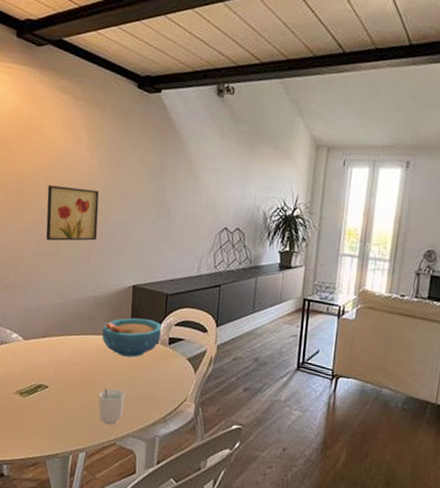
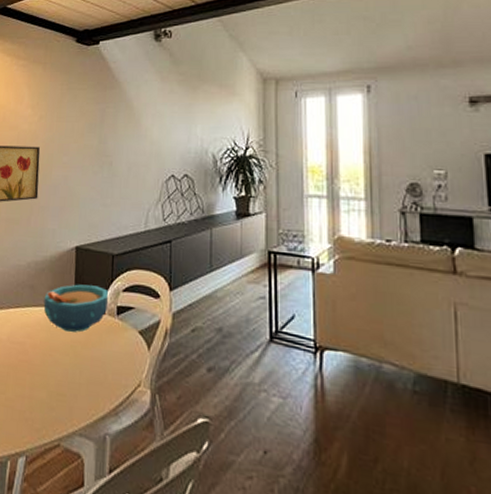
cup: present [98,388,125,425] -> none [40,372,70,420]

